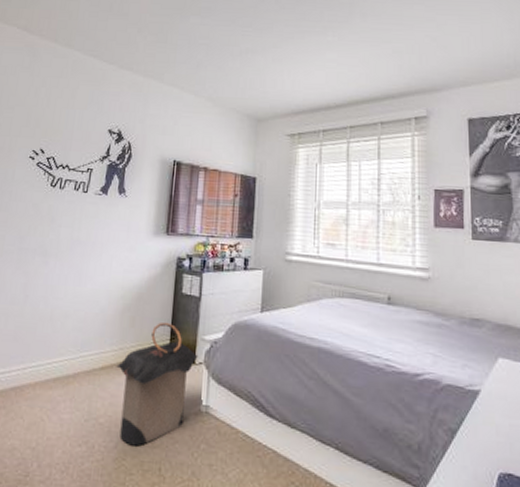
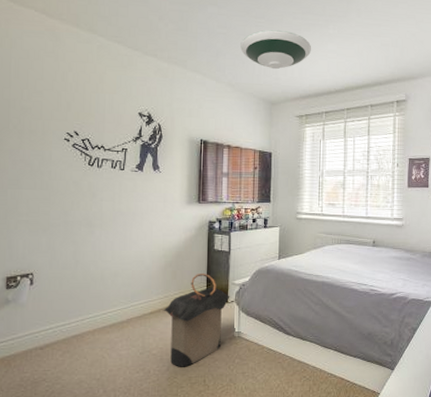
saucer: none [224,39,307,82] -> present [240,30,312,70]

